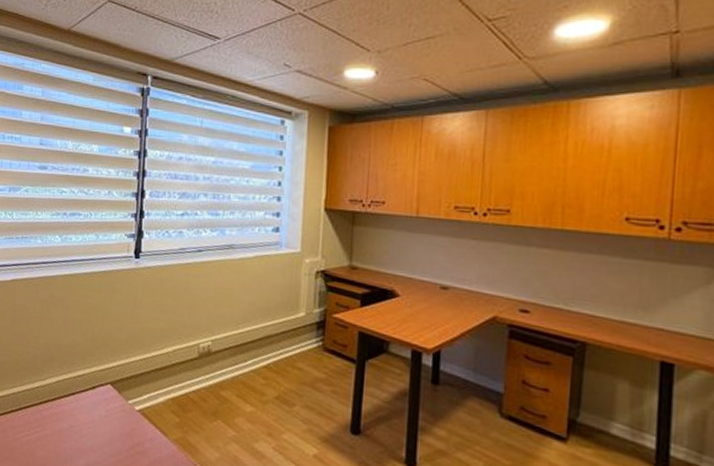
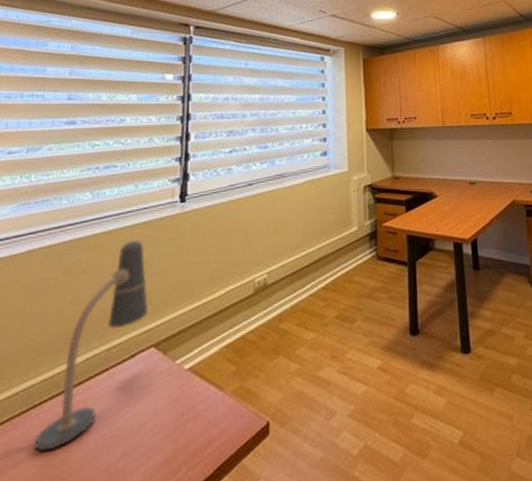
desk lamp: none [22,286,107,446] -> present [34,241,149,452]

